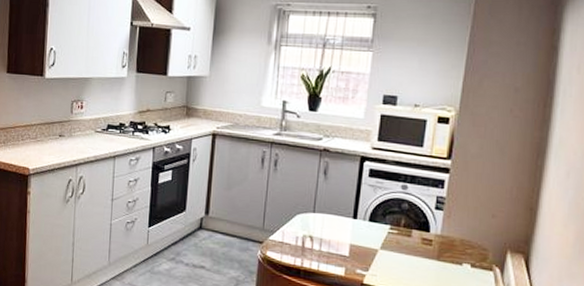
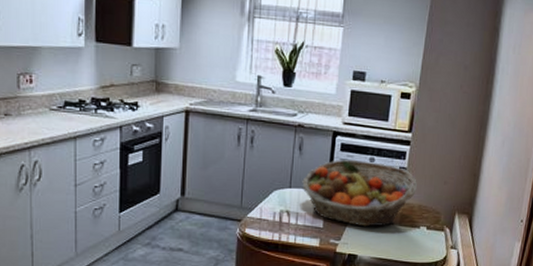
fruit basket: none [326,186,458,260] -> present [302,160,417,227]

